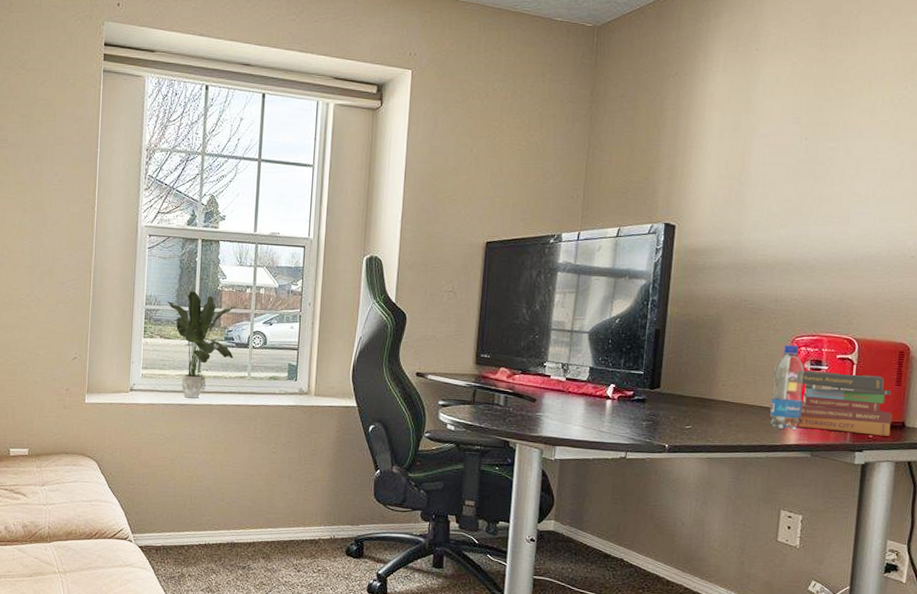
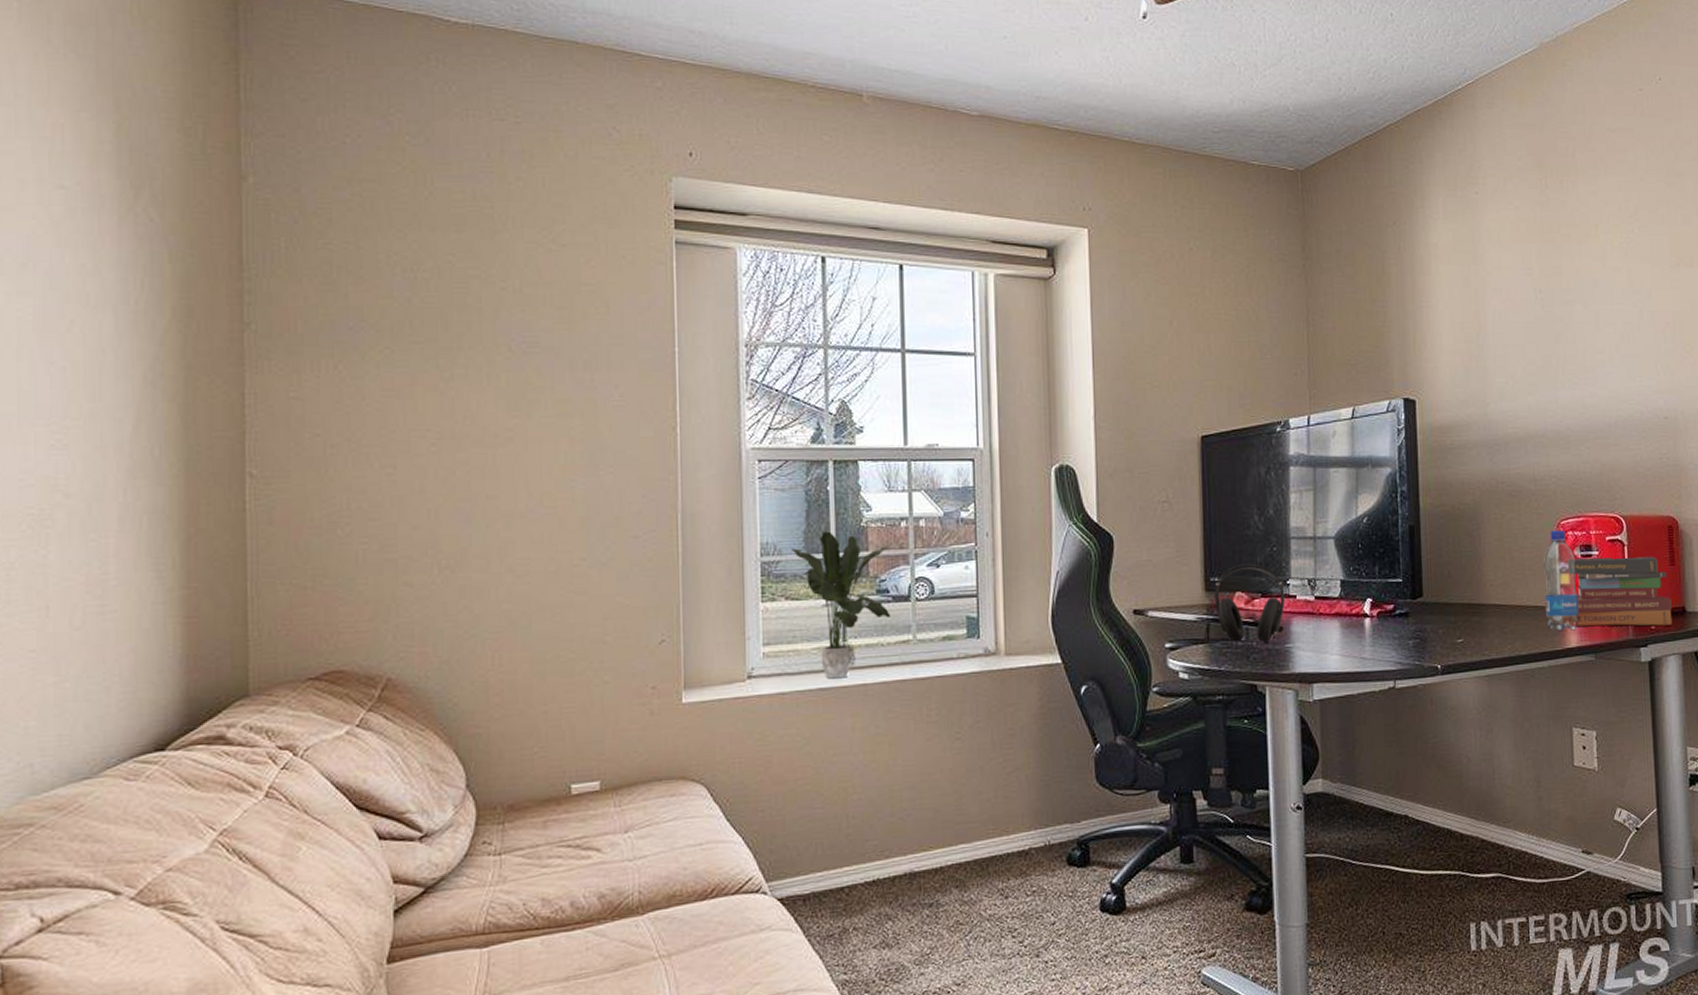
headphones: none [482,346,542,409] -> present [1214,563,1286,642]

